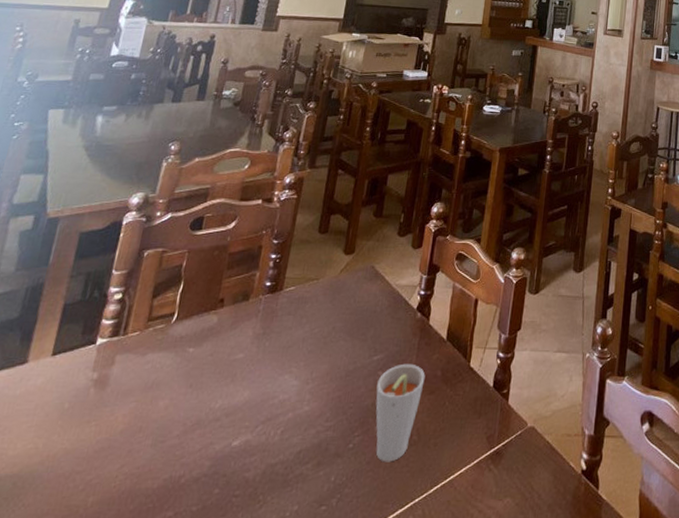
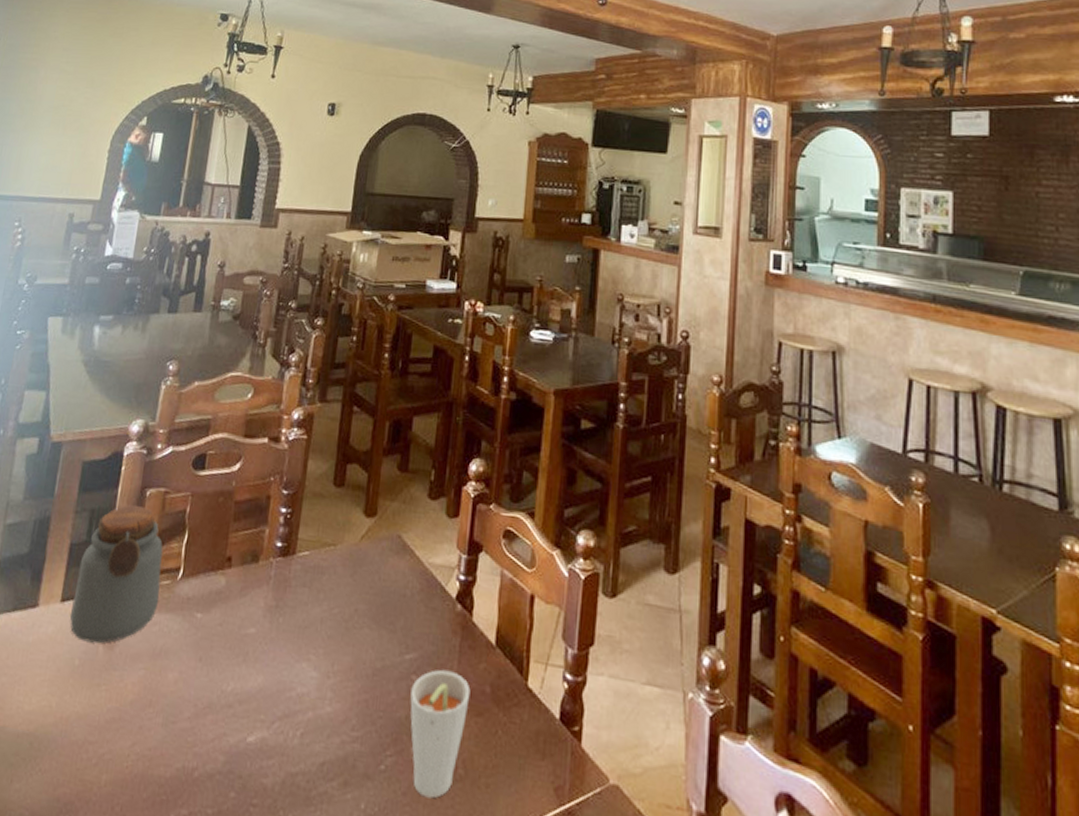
jar: none [60,264,159,387] -> present [70,504,163,644]

